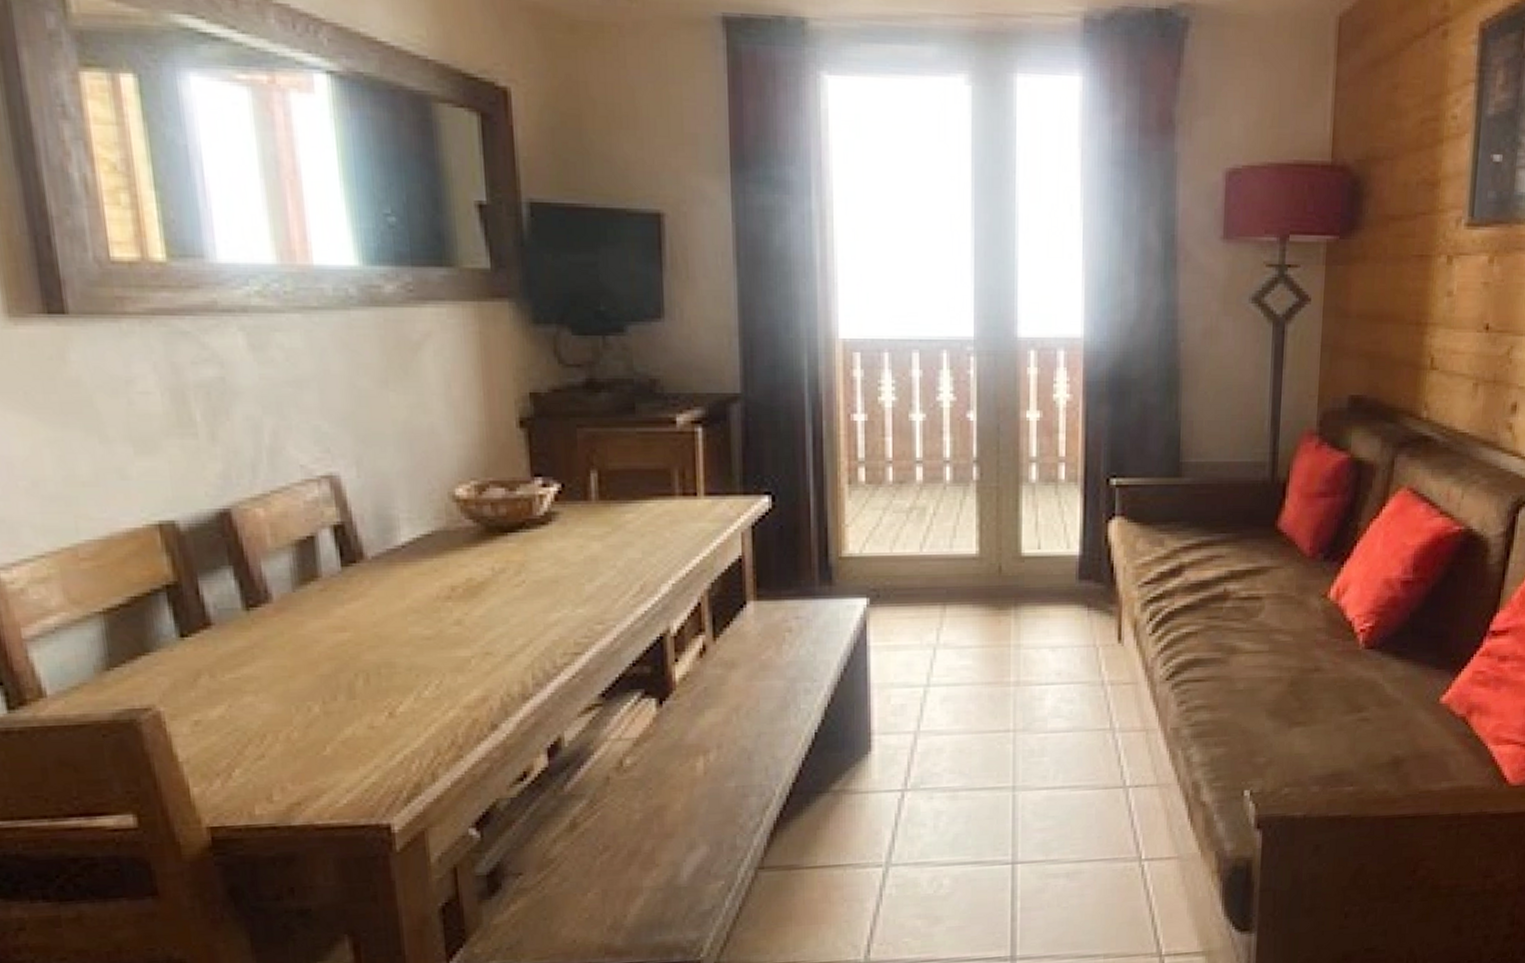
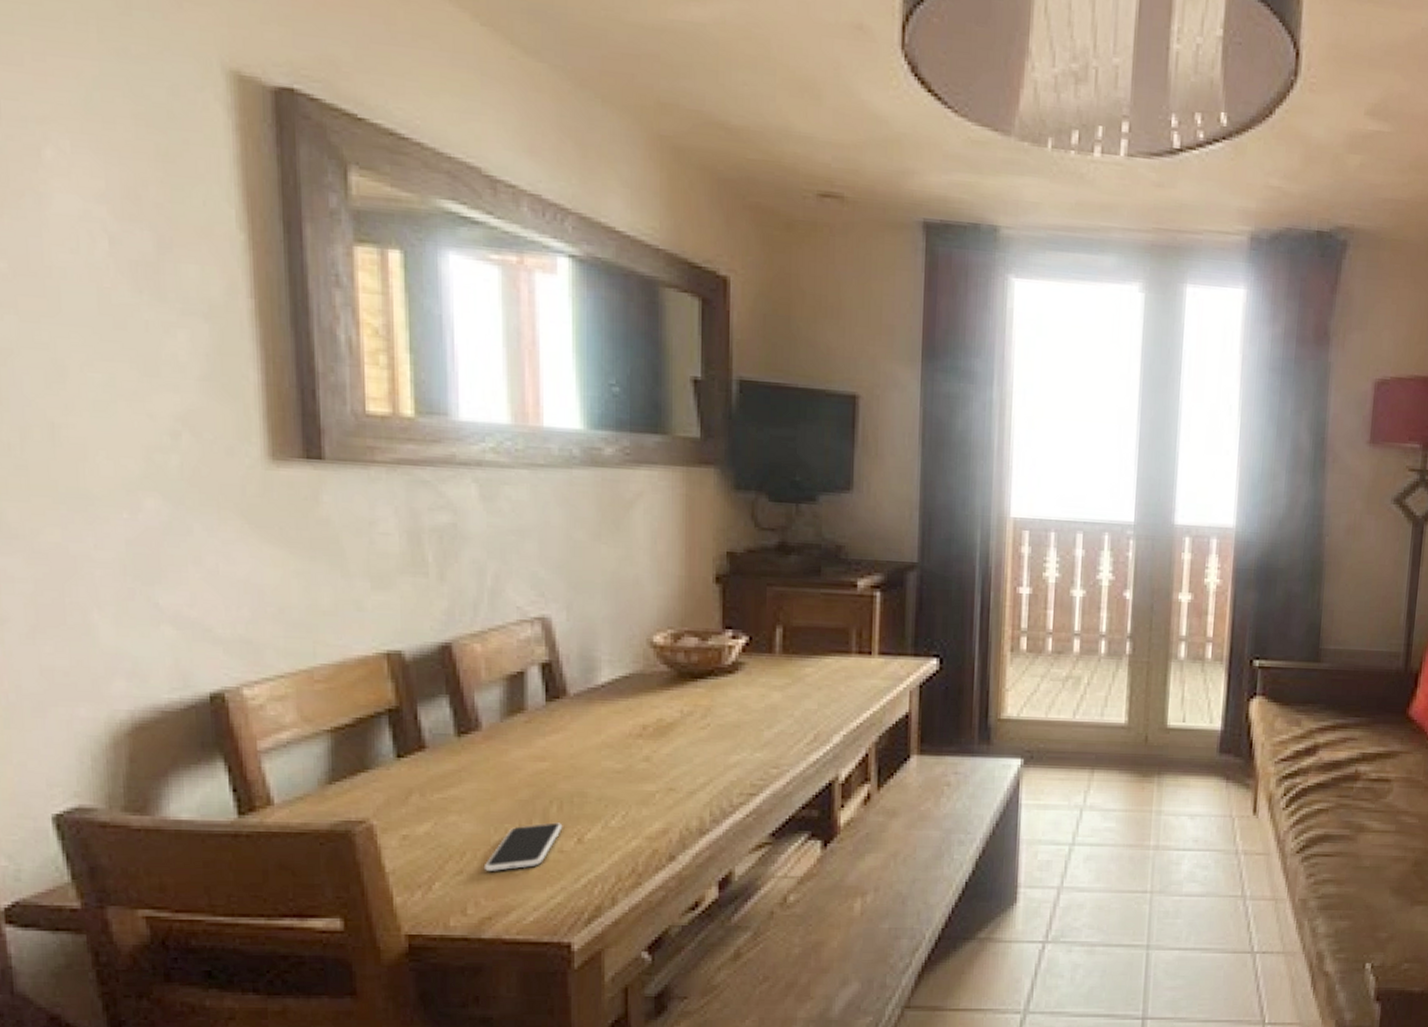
smartphone: none [287,697,372,753] -> present [483,822,563,871]

